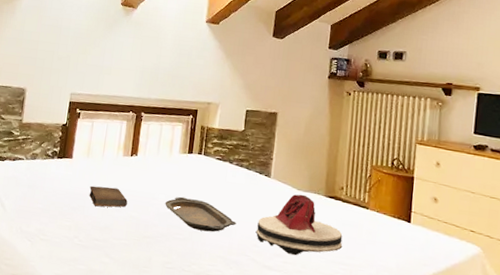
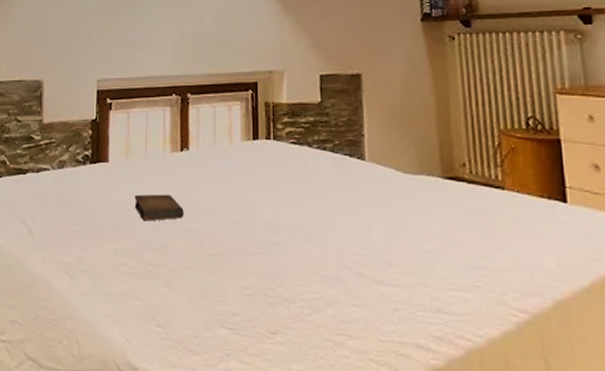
serving tray: present [165,196,237,232] -> none [232,197,329,241]
handbag: present [256,194,343,256] -> none [357,178,478,263]

